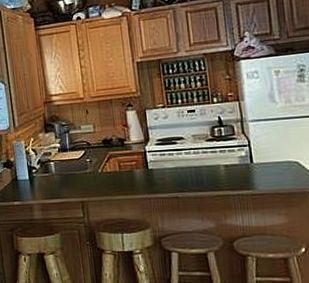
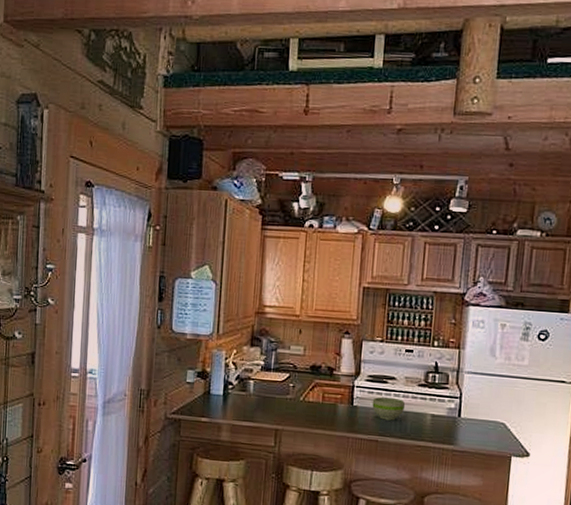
bowl: none [165,156,198,177] -> present [372,397,406,421]

